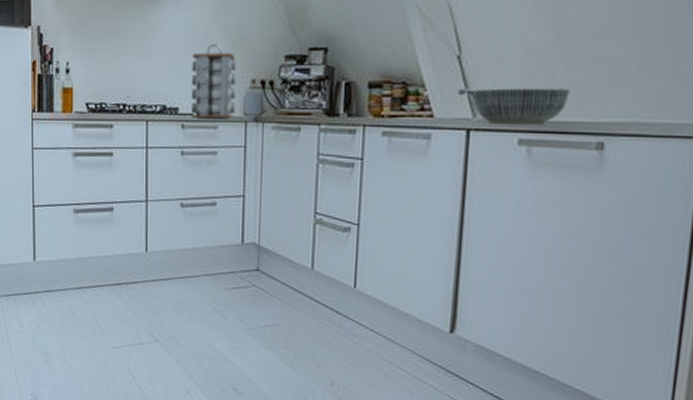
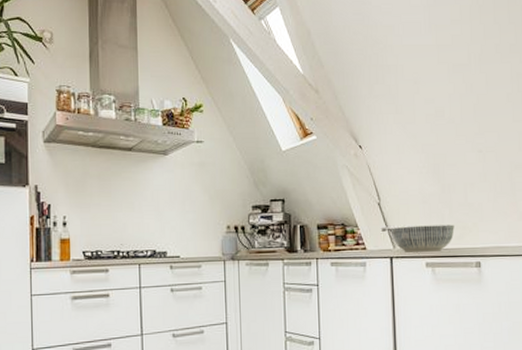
spice rack: present [191,43,236,121] -> none [176,198,216,261]

